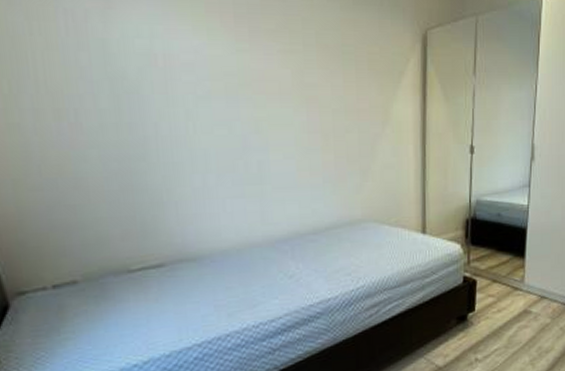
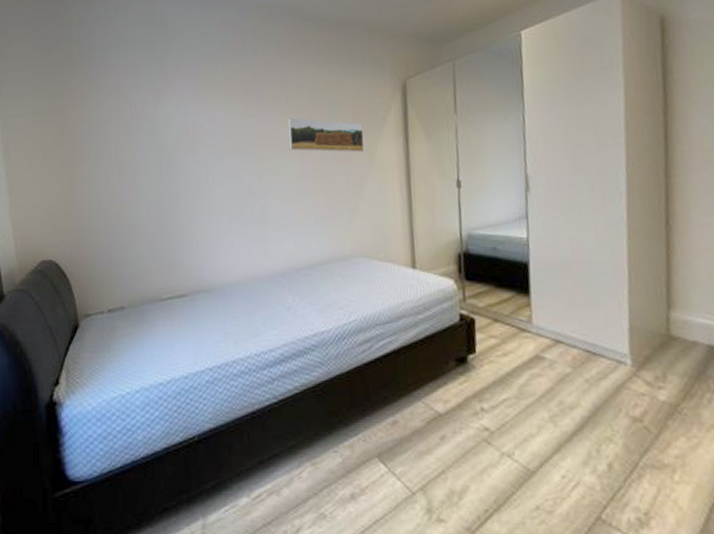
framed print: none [290,59,380,108] -> present [287,118,365,153]

